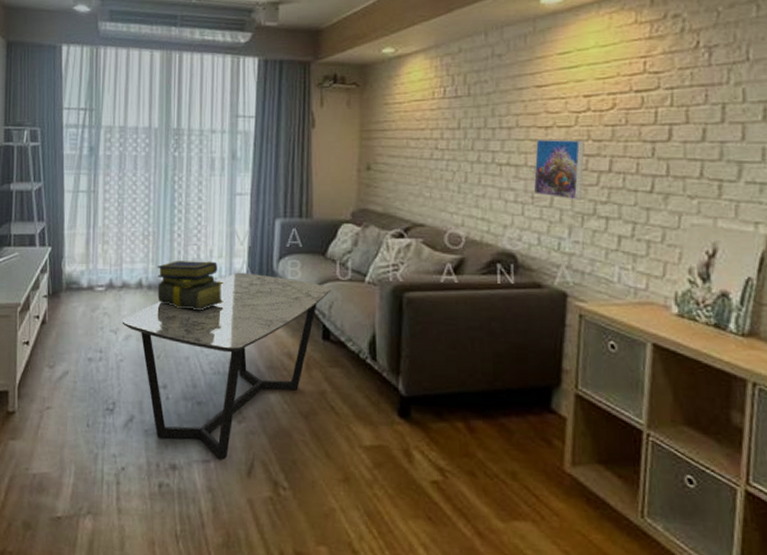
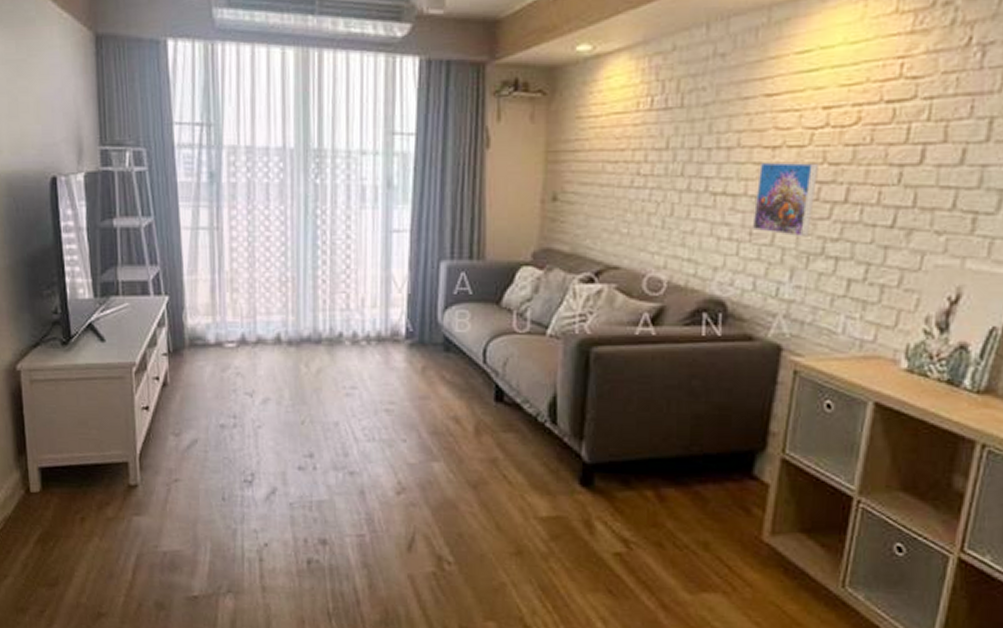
coffee table: present [122,272,330,459] -> none [258,325,505,533]
stack of books: present [156,261,224,311] -> none [297,311,379,370]

